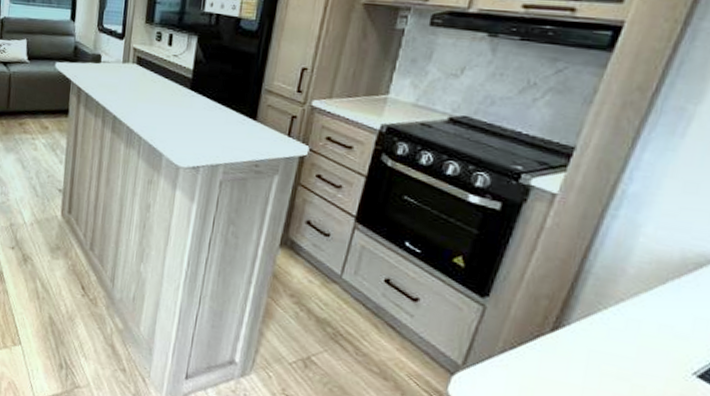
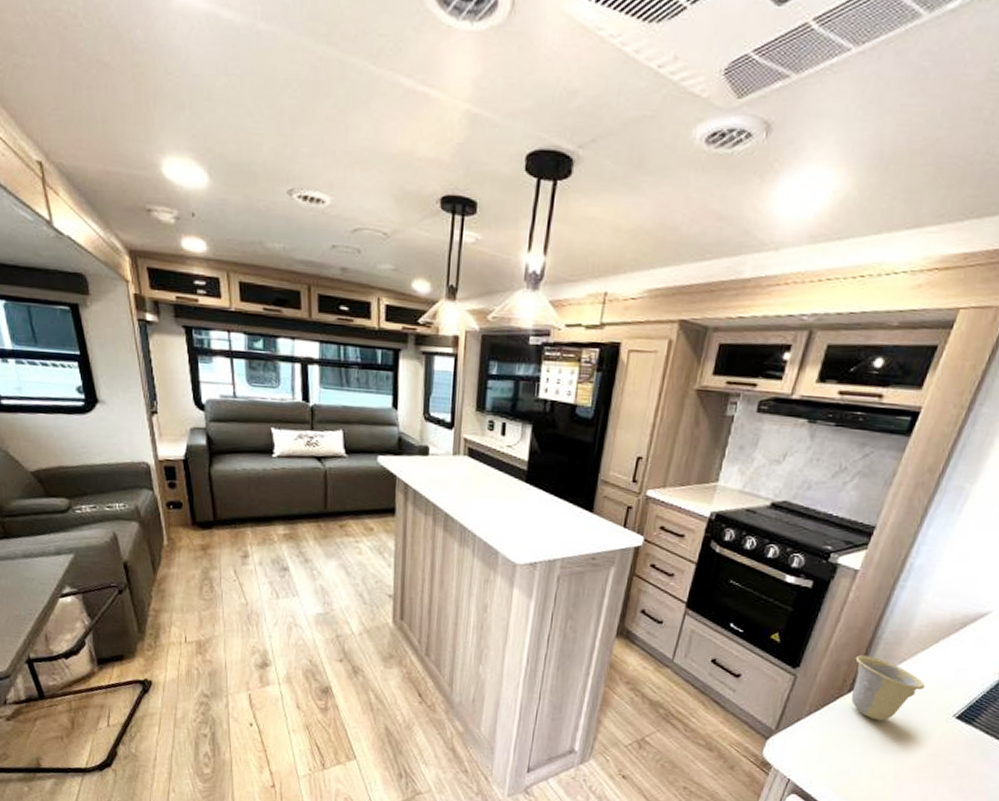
cup: none [555,289,652,370] -> present [851,654,926,721]

